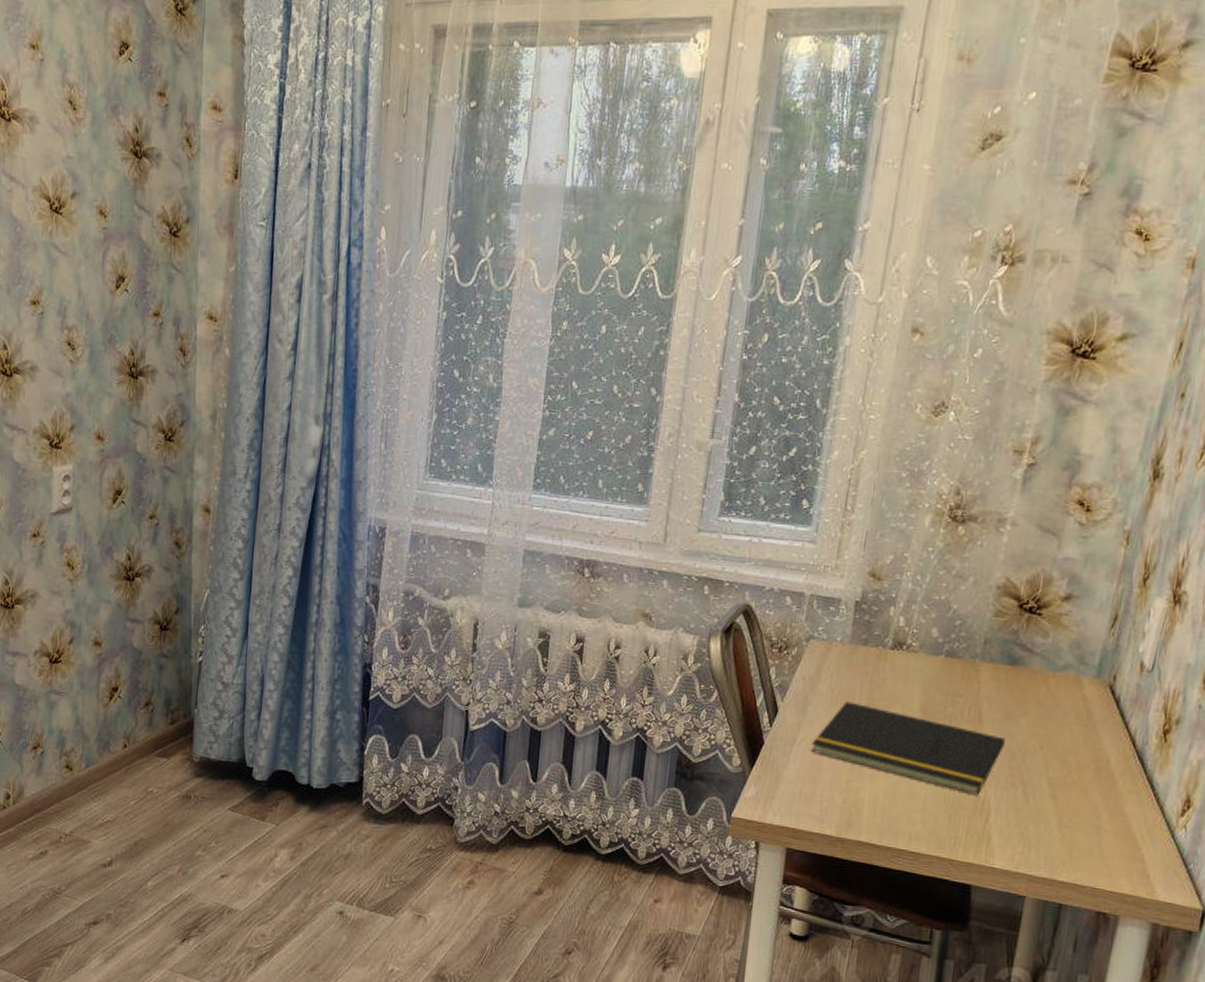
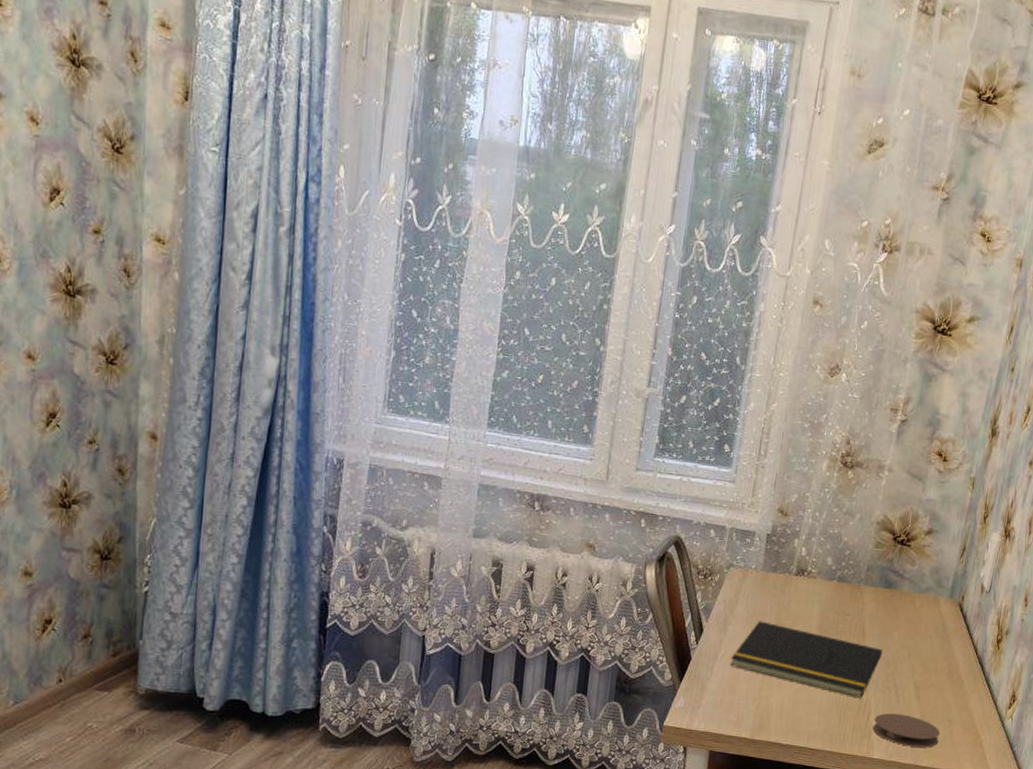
coaster: none [993,814,1084,859] -> present [873,713,940,748]

